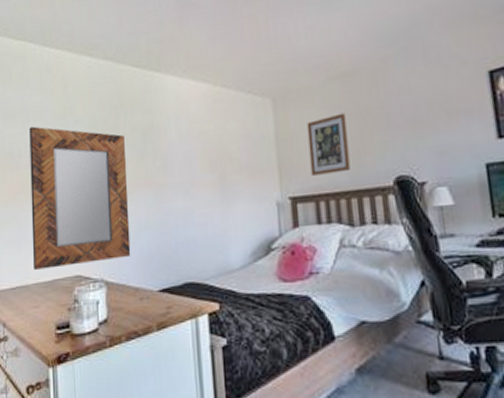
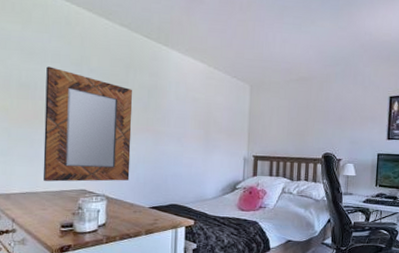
wall art: present [307,113,351,176] -> none [270,105,299,145]

